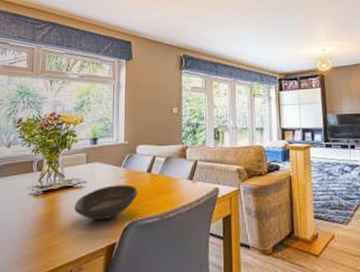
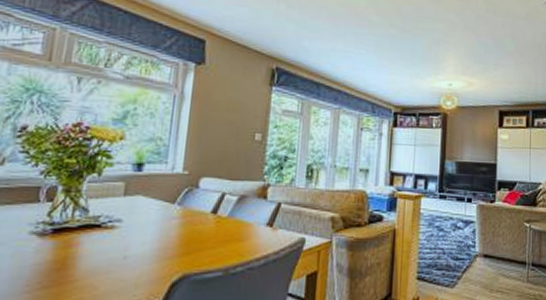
bowl: present [75,184,138,221] -> none [100,227,196,273]

